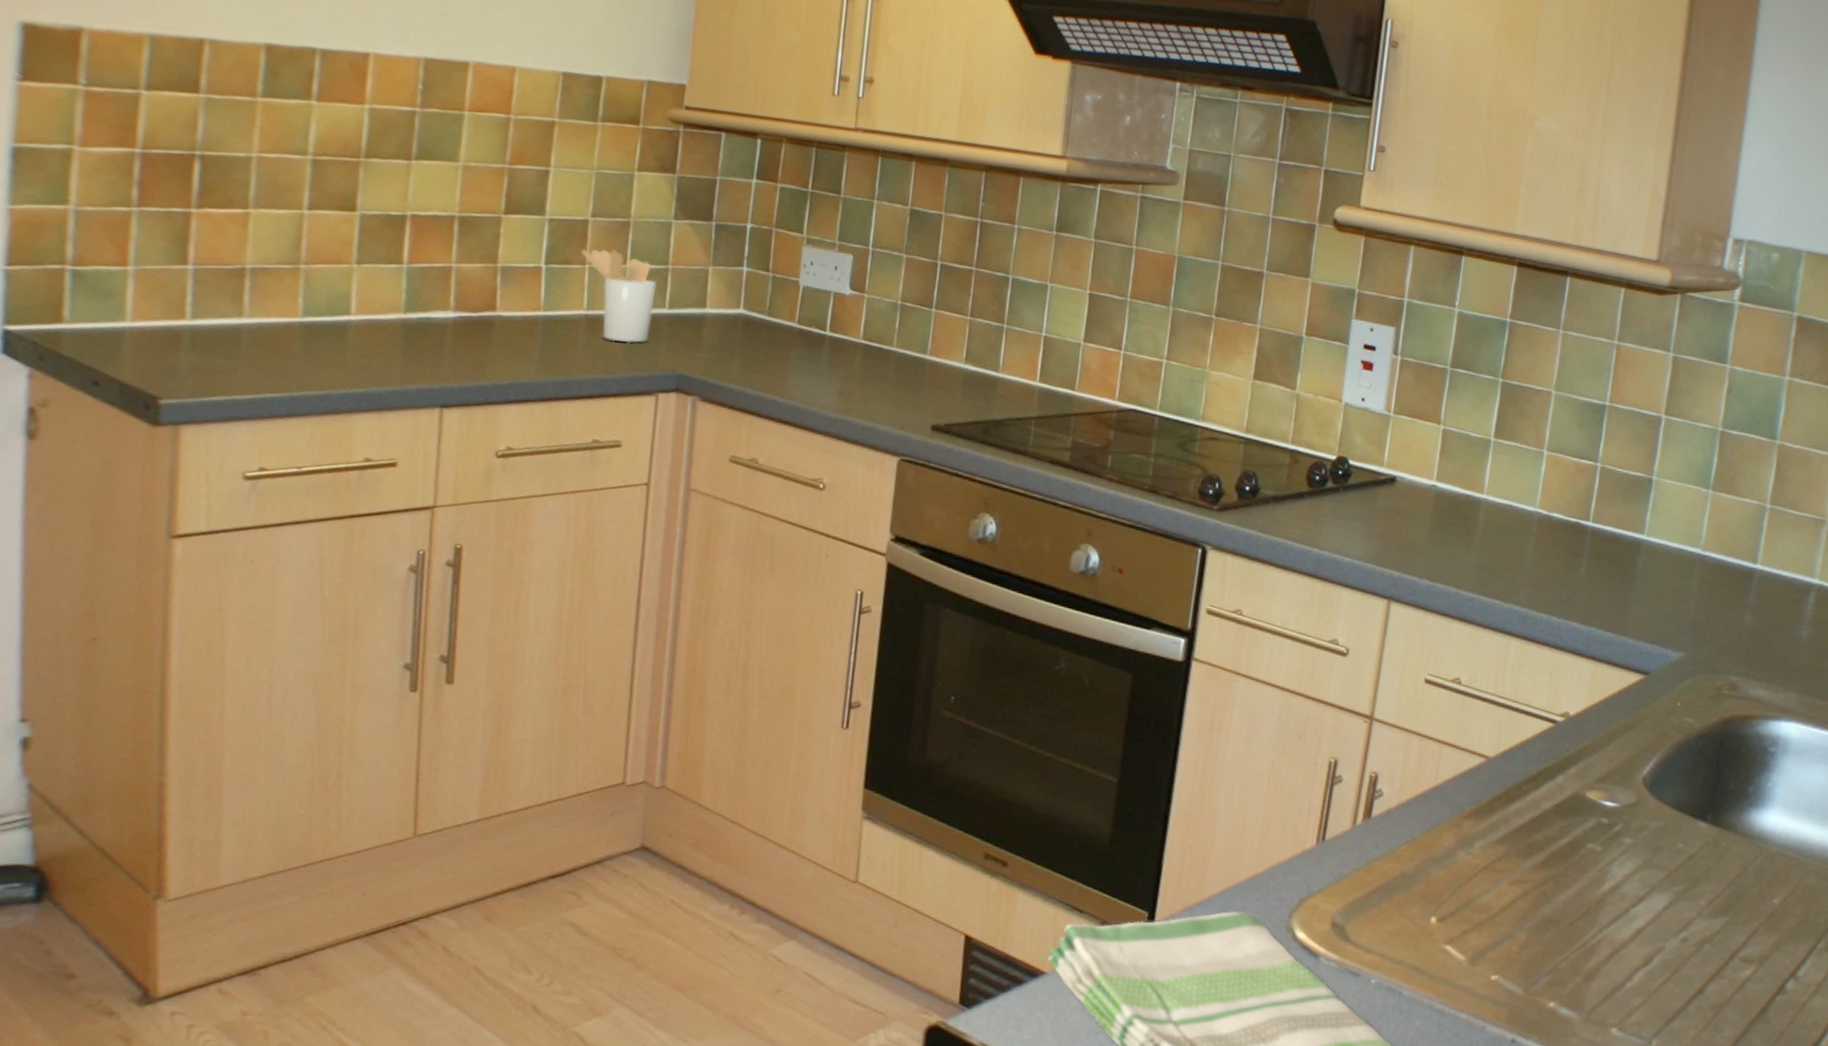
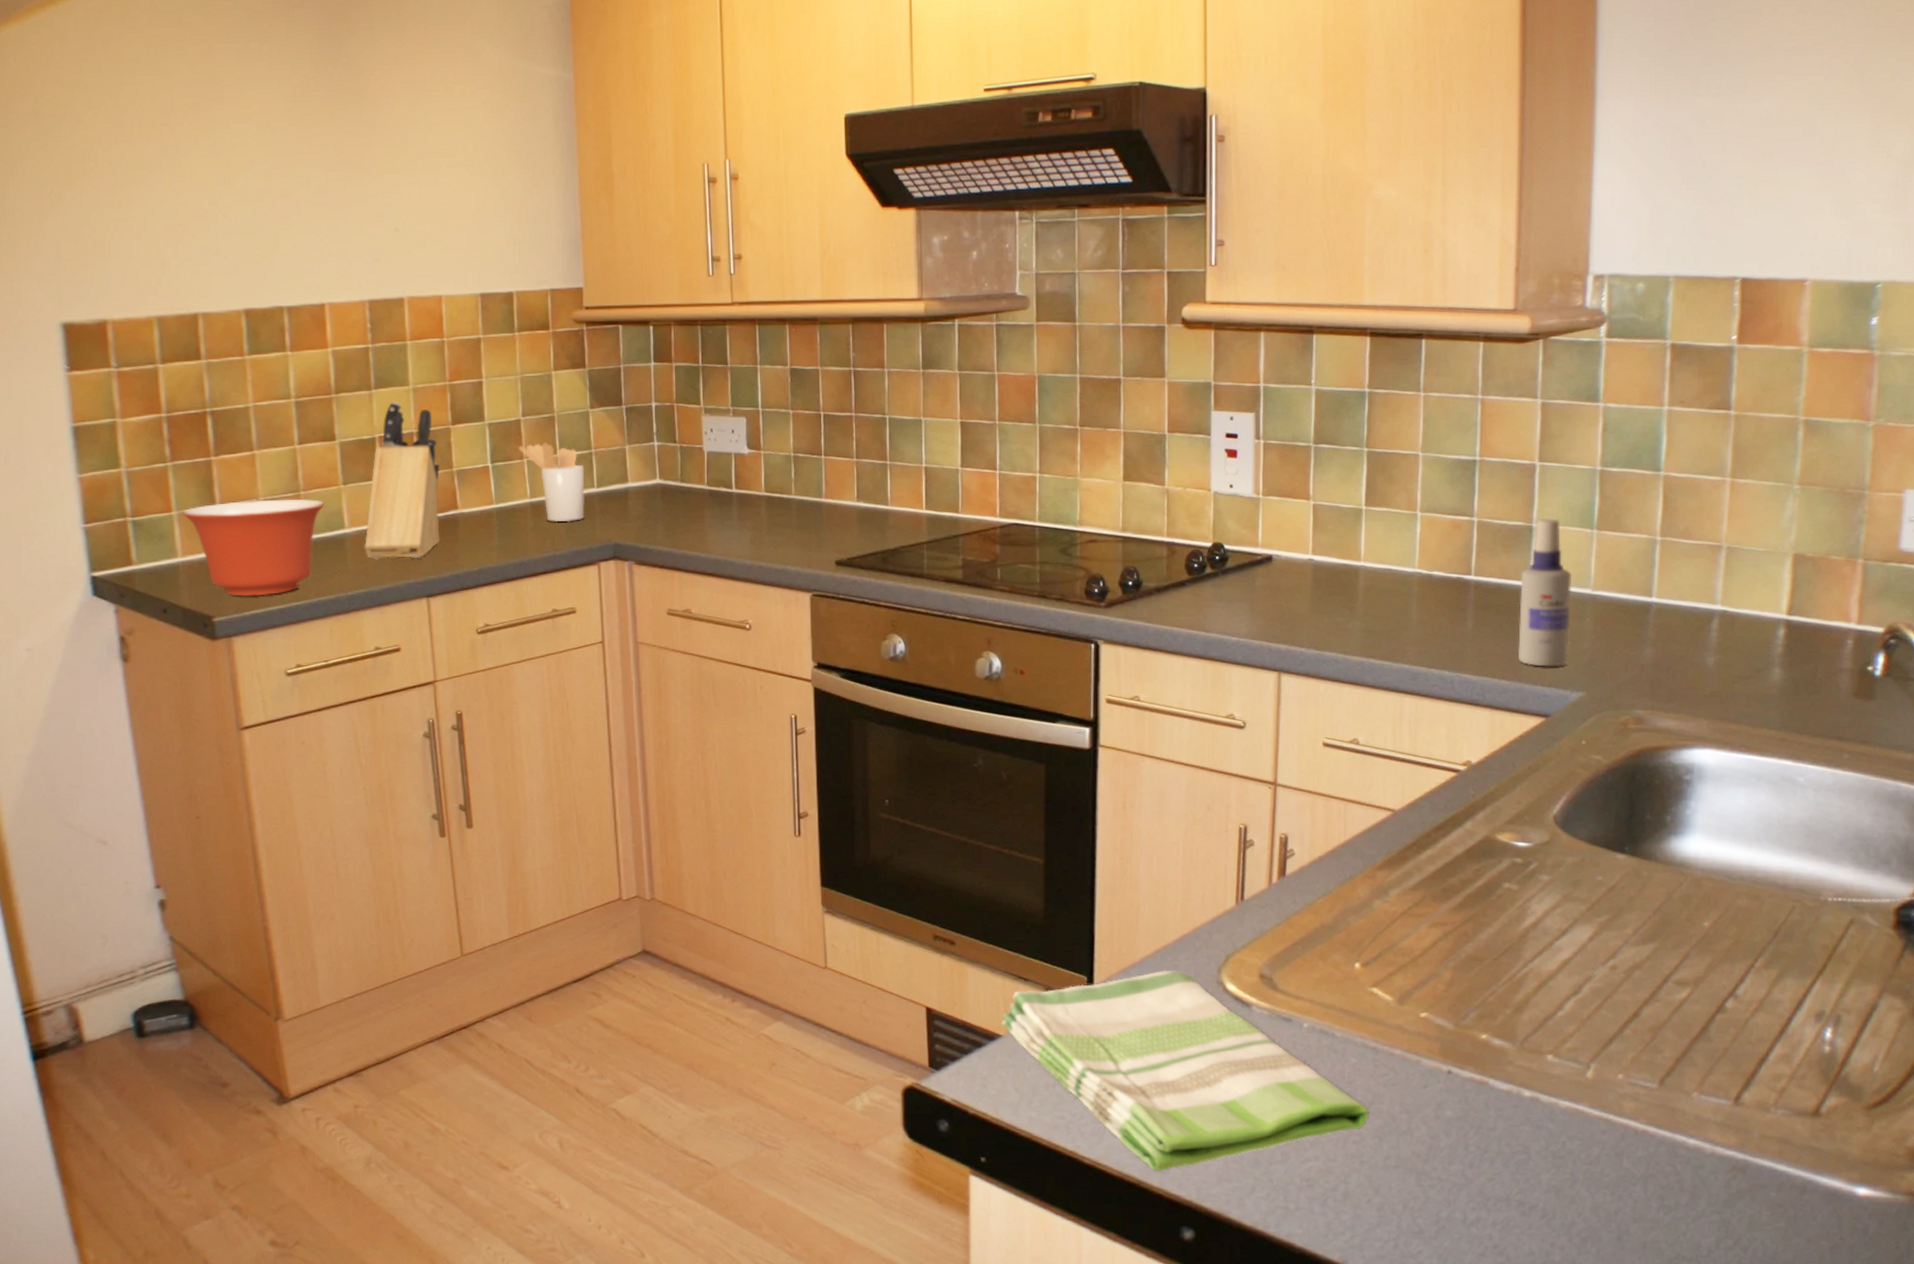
mixing bowl: none [140,263,330,382] -> present [182,498,325,597]
knife block: none [371,176,484,362] -> present [365,401,441,560]
spray bottle: none [1625,472,1684,624] -> present [1518,518,1573,667]

